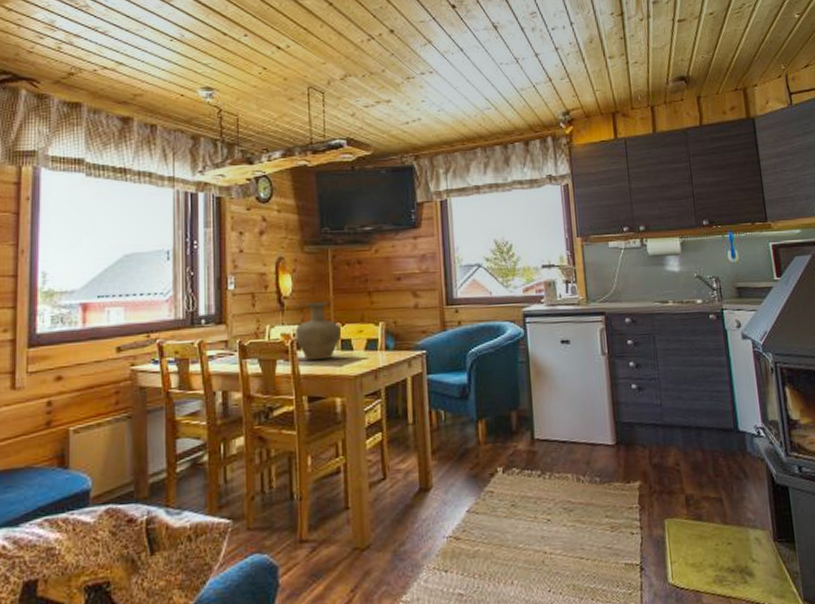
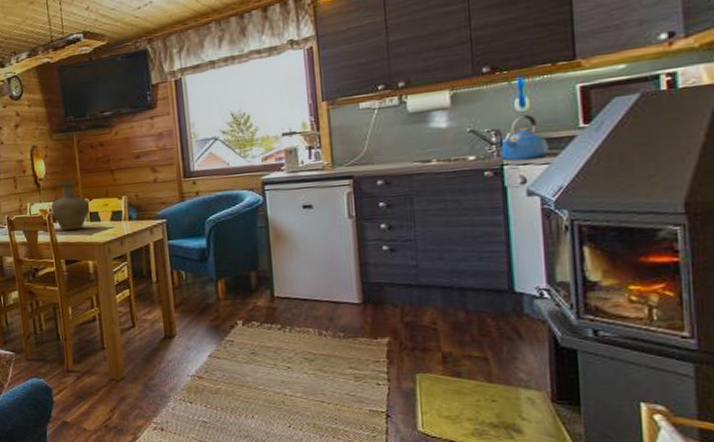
kettle: none [719,265,755,307] -> present [499,114,549,162]

